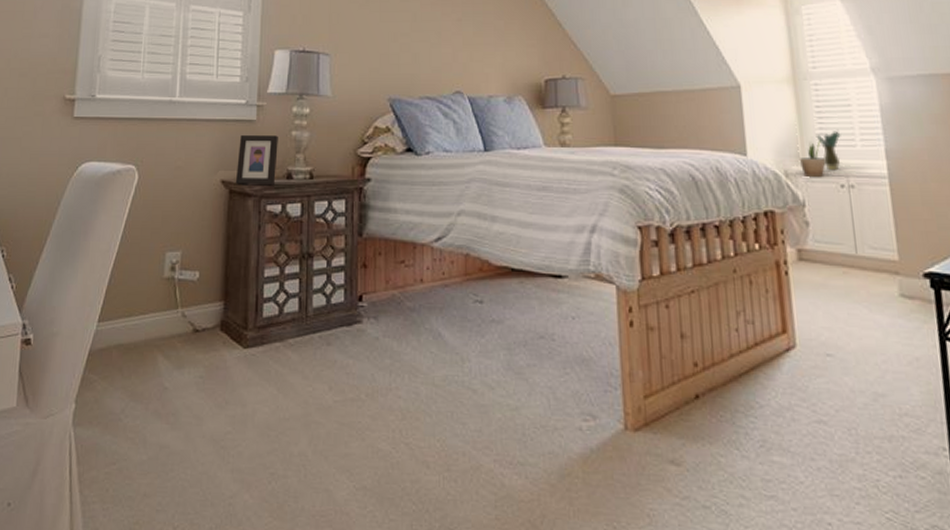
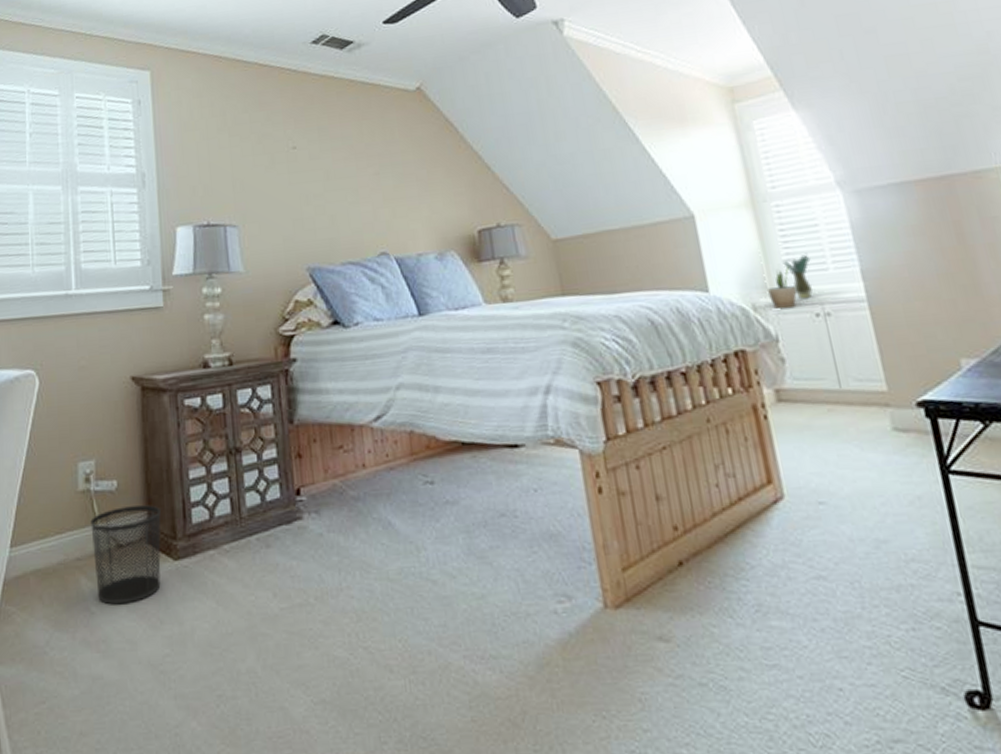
waste bin: none [171,296,236,383] -> present [90,505,161,605]
picture frame: present [235,134,278,184] -> none [146,321,191,380]

